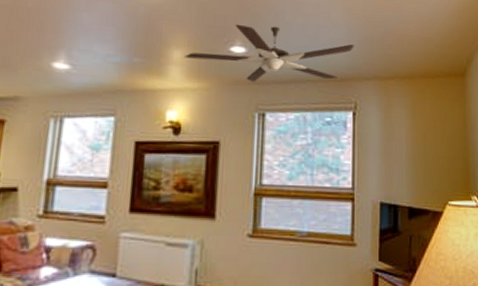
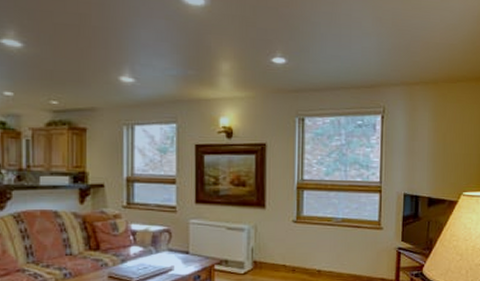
ceiling fan: present [185,24,354,83] -> none [232,36,384,91]

